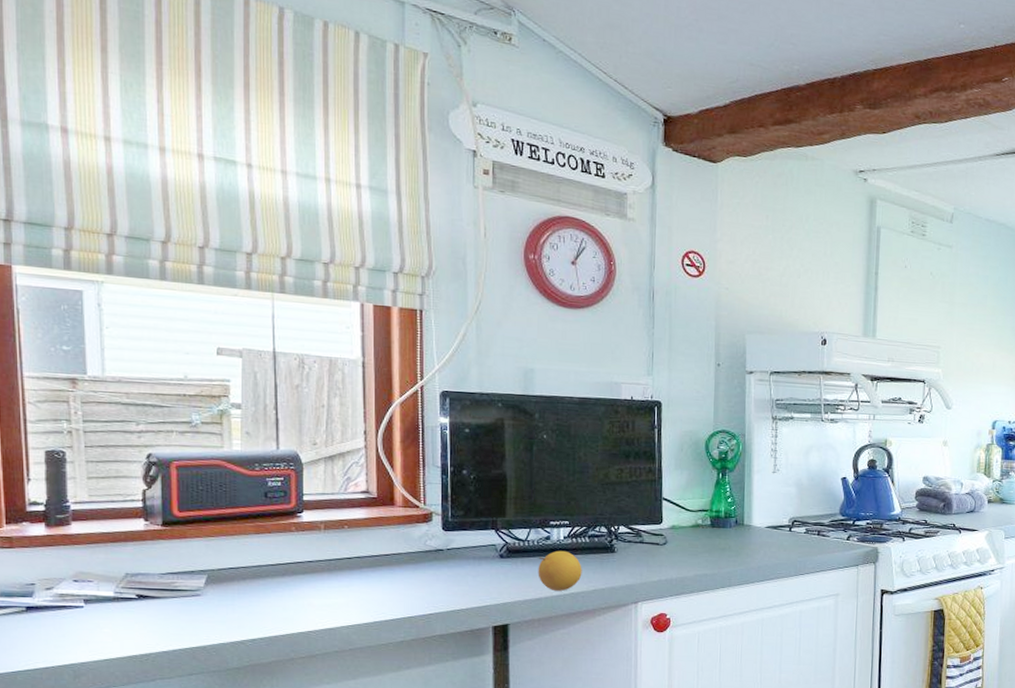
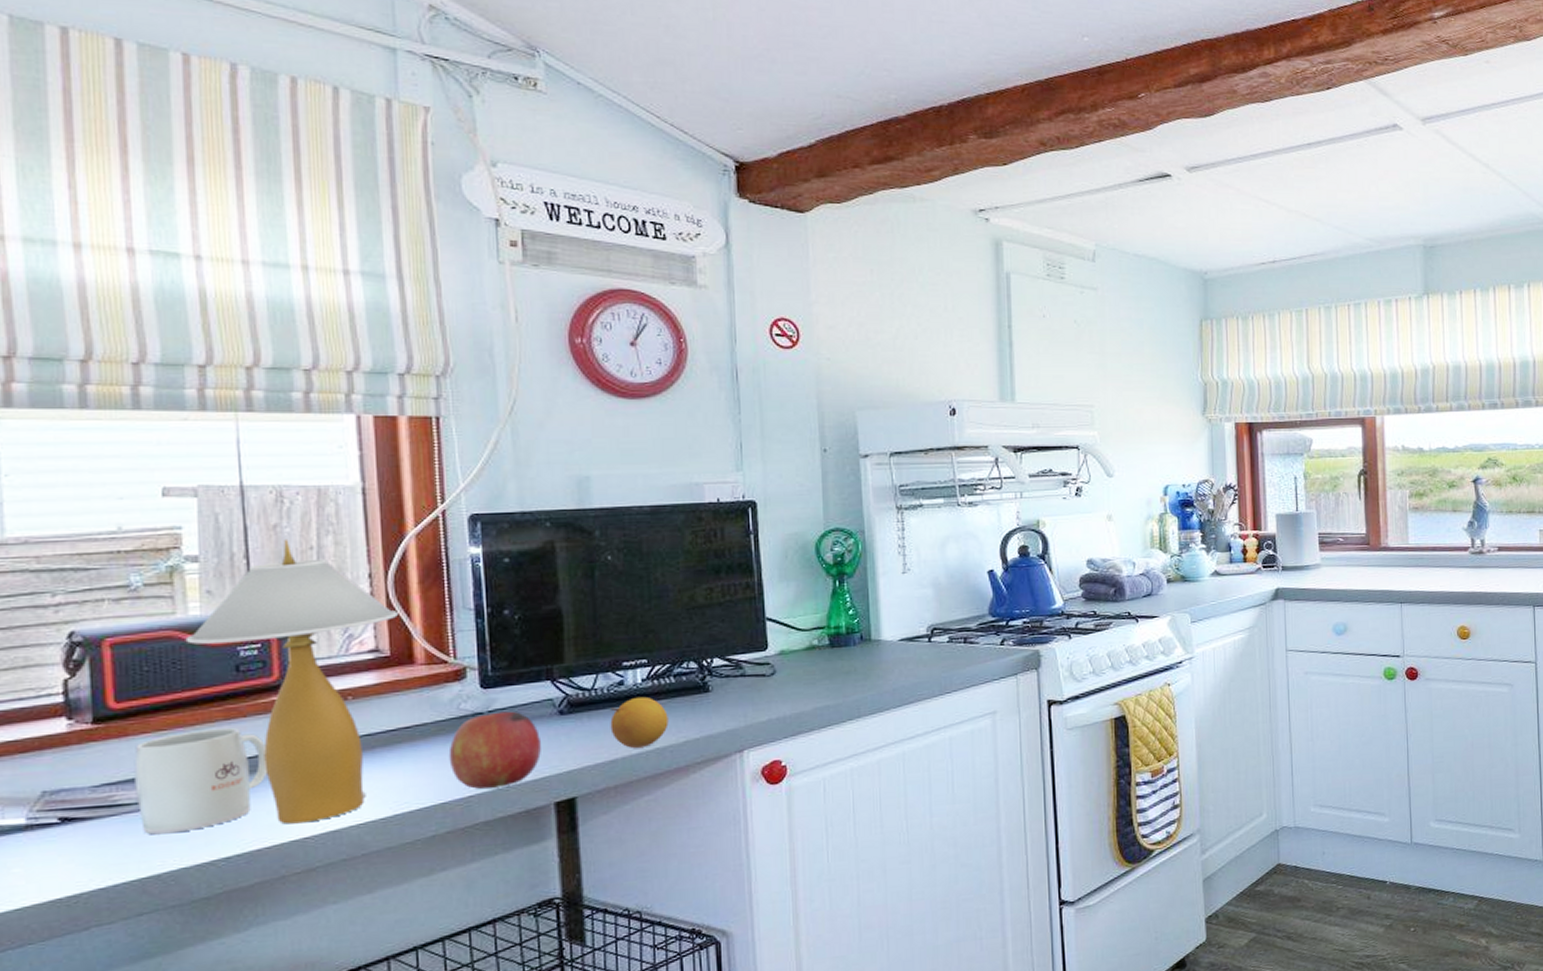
mug: none [190,540,284,616] -> present [134,728,267,835]
table lamp: none [229,397,384,620] -> present [185,538,398,825]
fruit: none [416,550,485,609] -> present [448,711,541,789]

